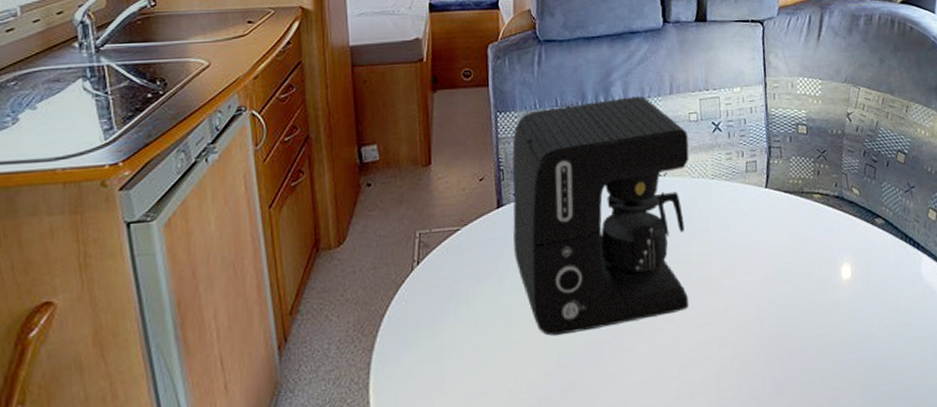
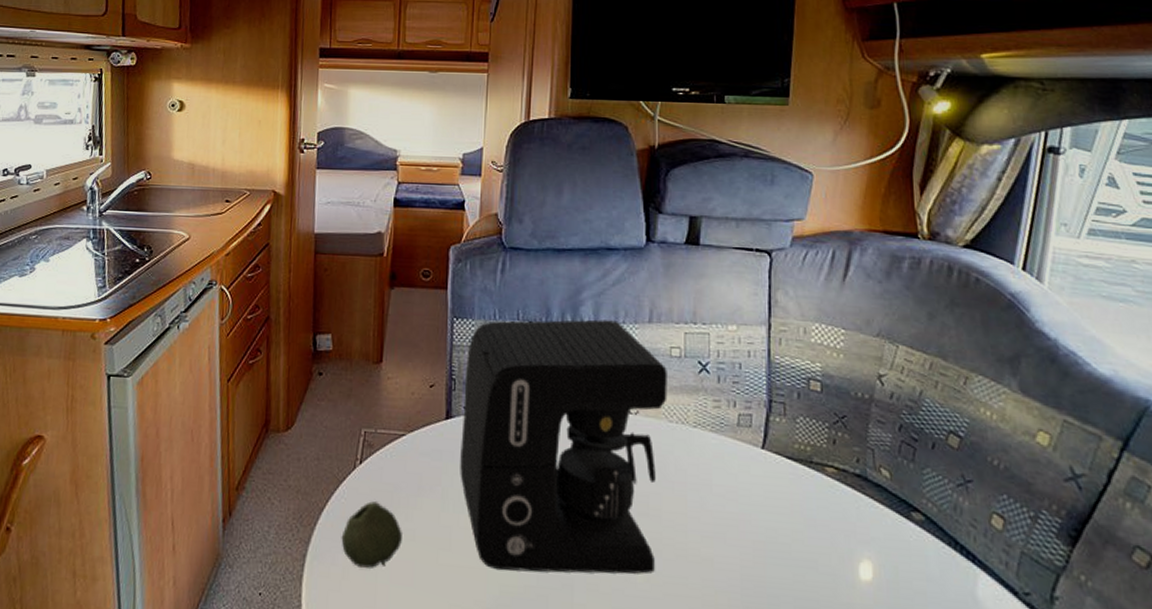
fruit: none [405,297,465,363] -> present [341,501,402,568]

